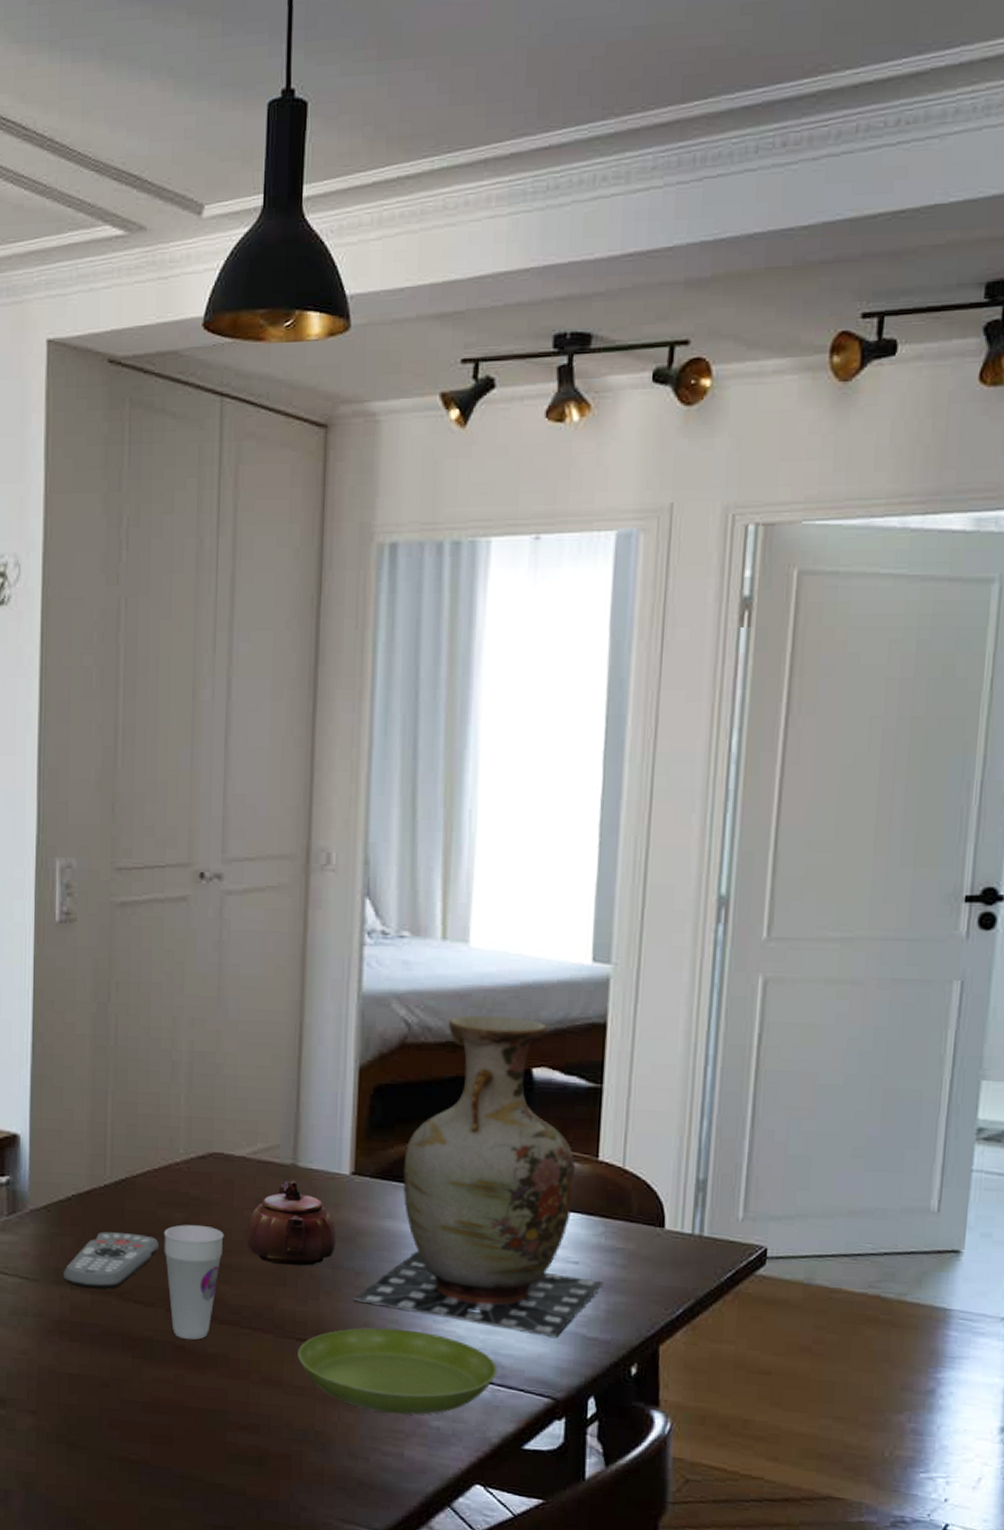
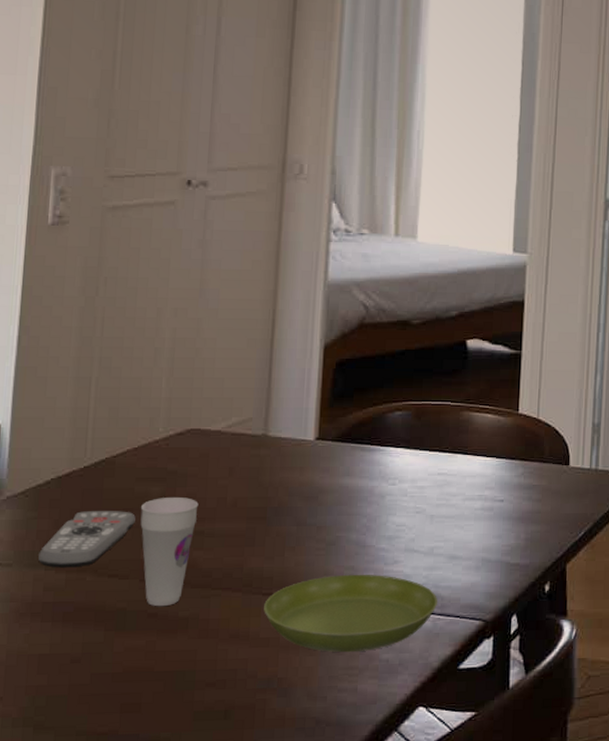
teapot: present [246,1181,336,1266] -> none [219,449,301,527]
vase: present [353,1015,604,1337] -> none [315,298,523,567]

